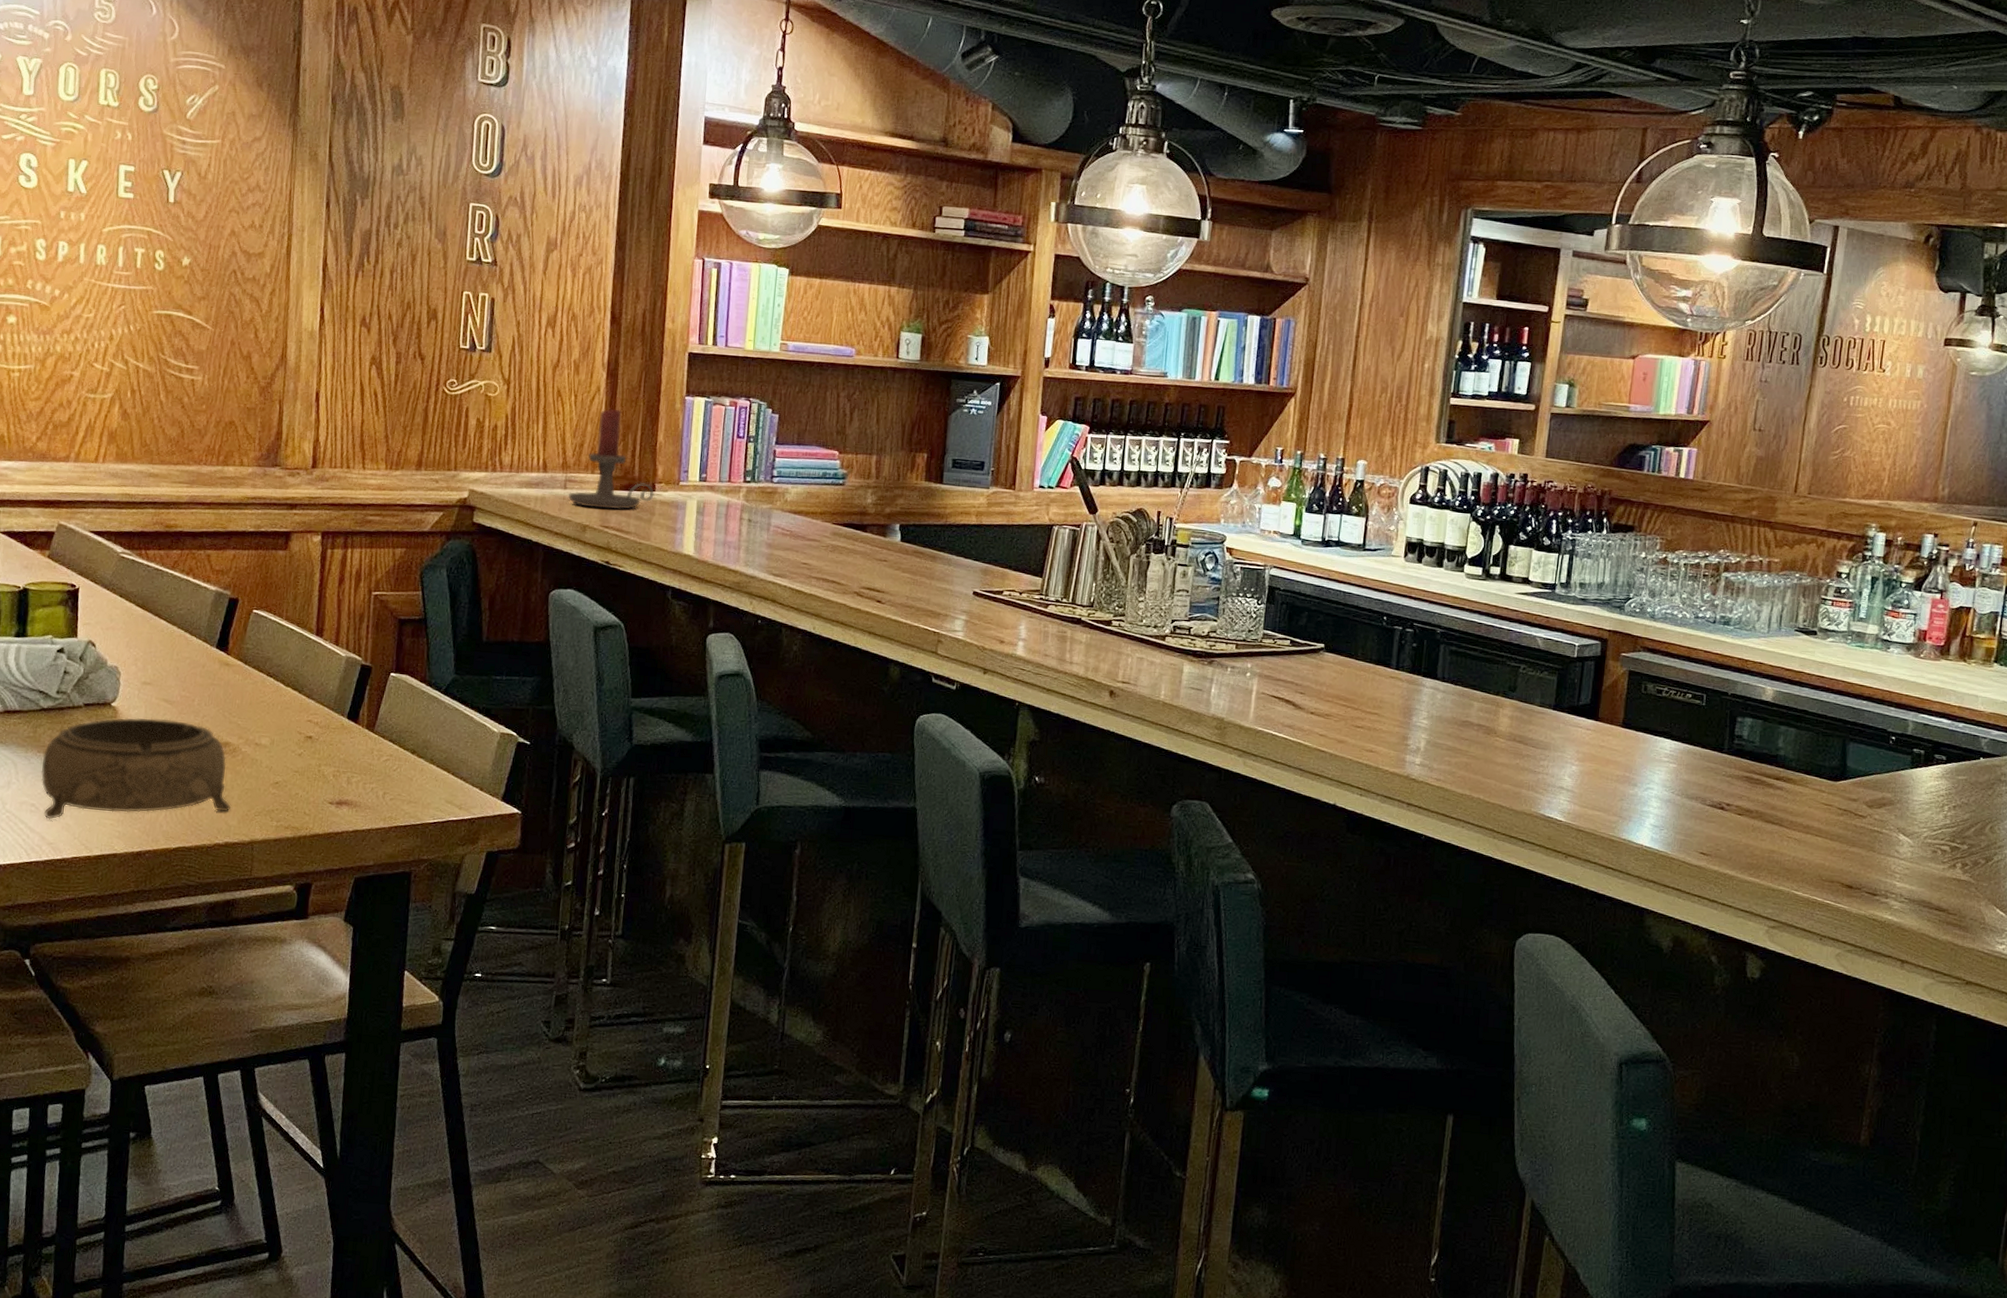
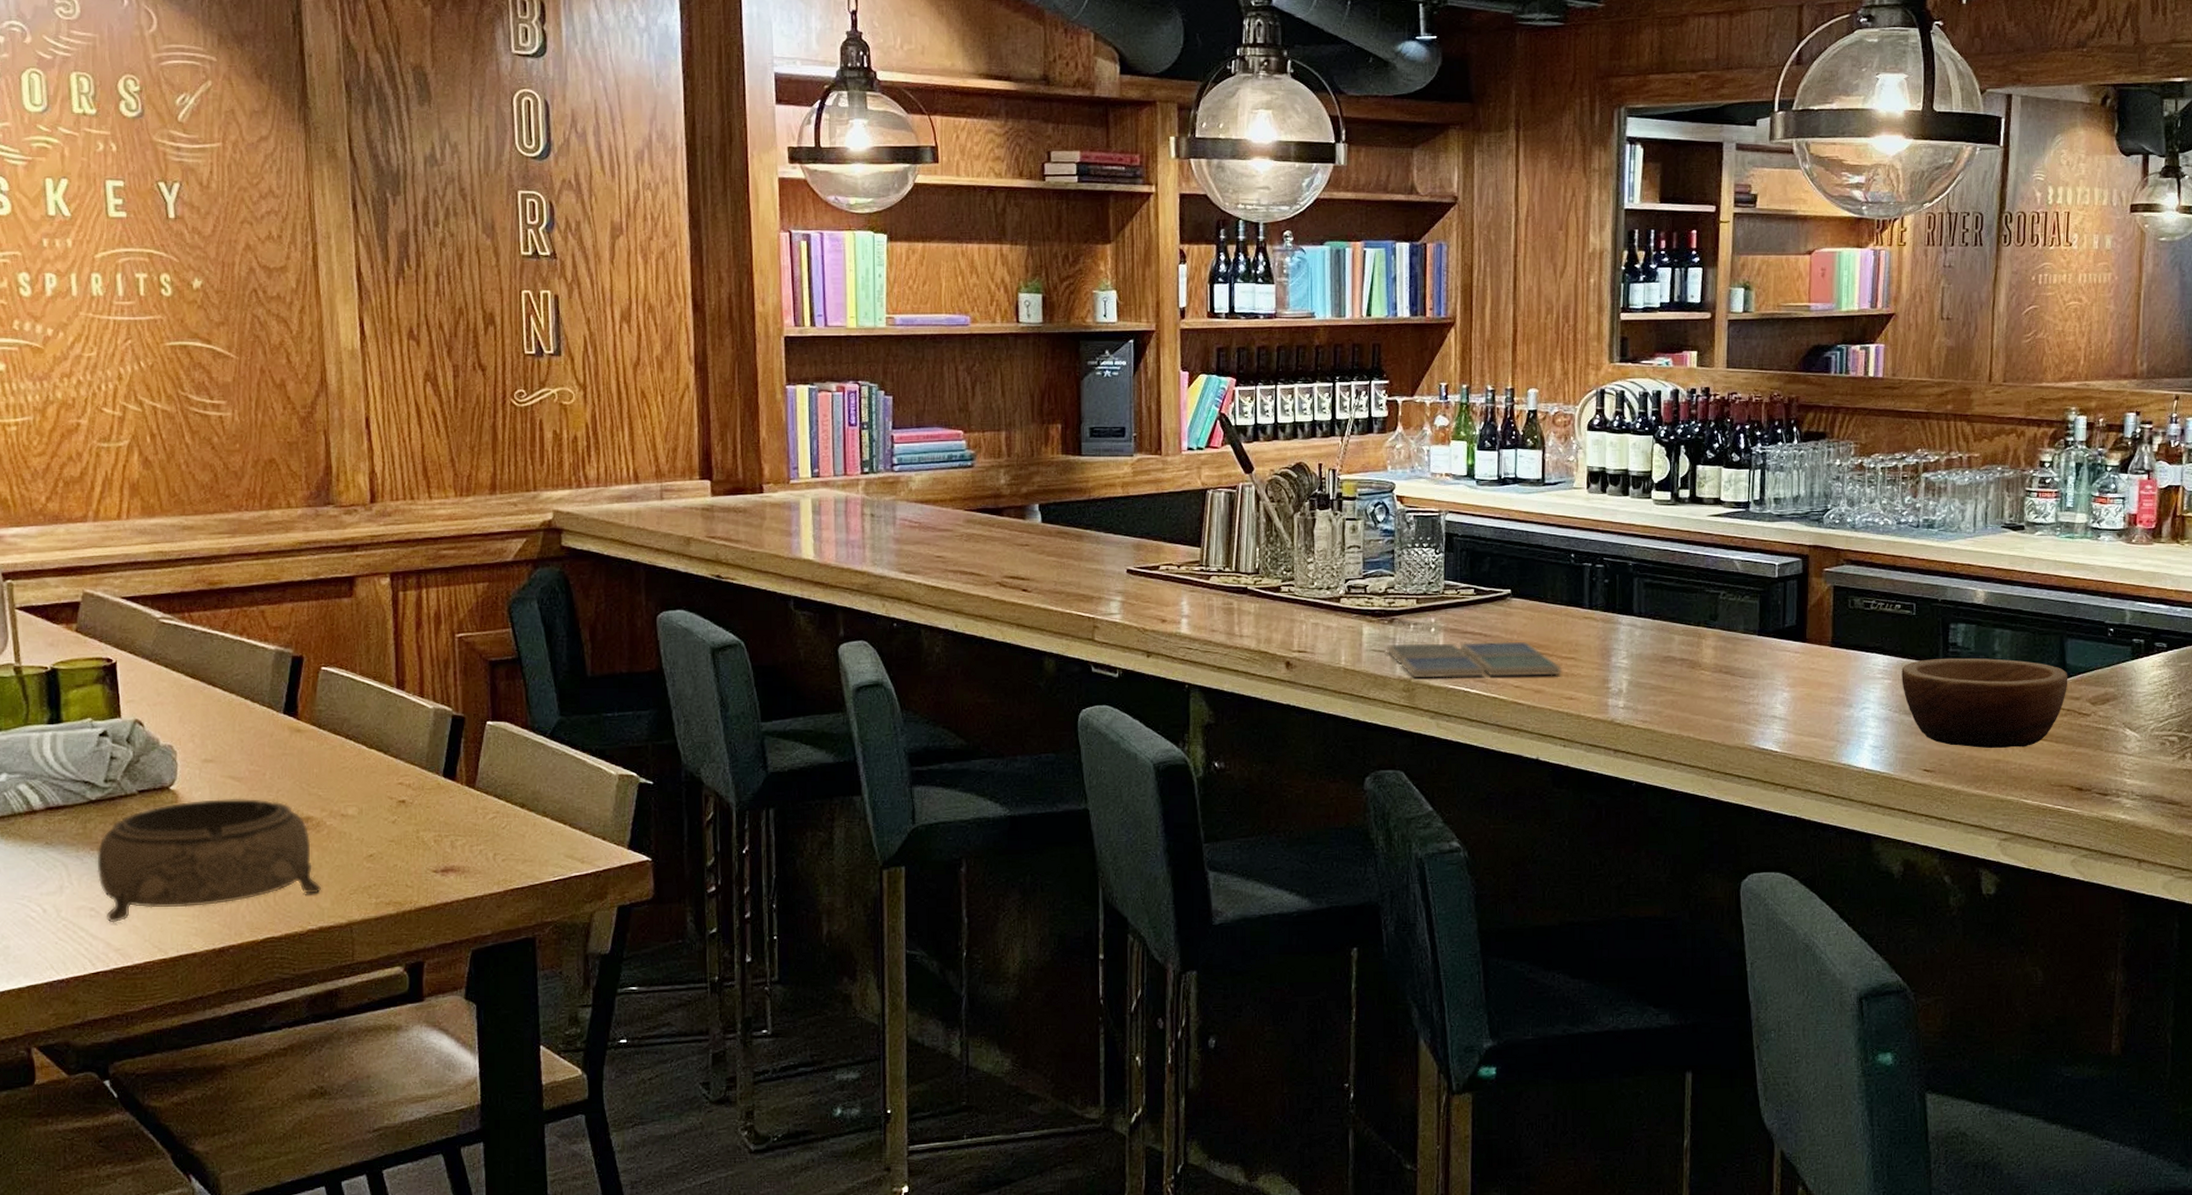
candle holder: present [567,408,655,510] -> none [665,406,763,518]
drink coaster: none [1203,684,1365,729] -> present [1386,641,1561,678]
bowl: none [1686,748,1848,842] -> present [1901,658,2068,748]

